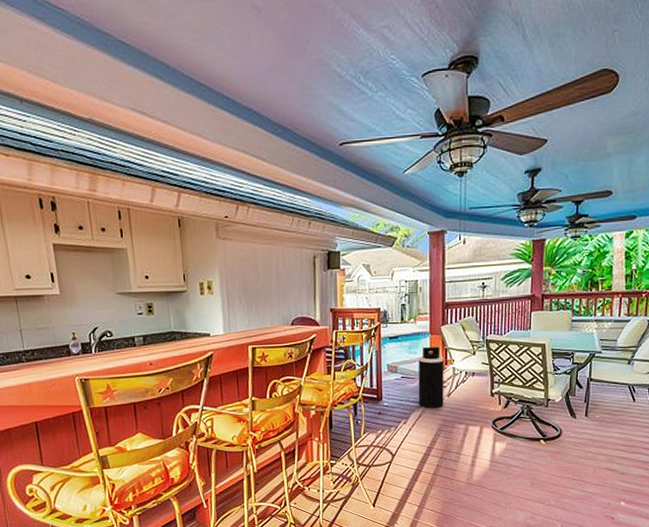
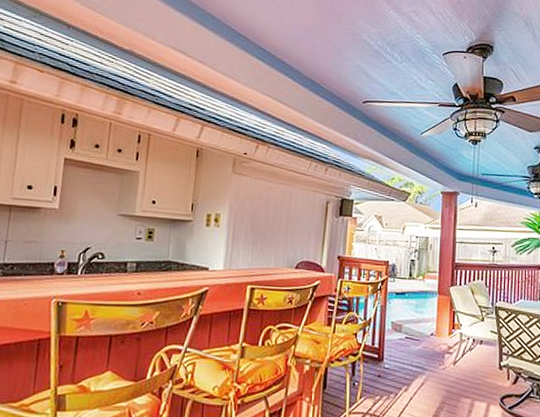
trash can: present [418,347,444,409] -> none [421,308,452,378]

